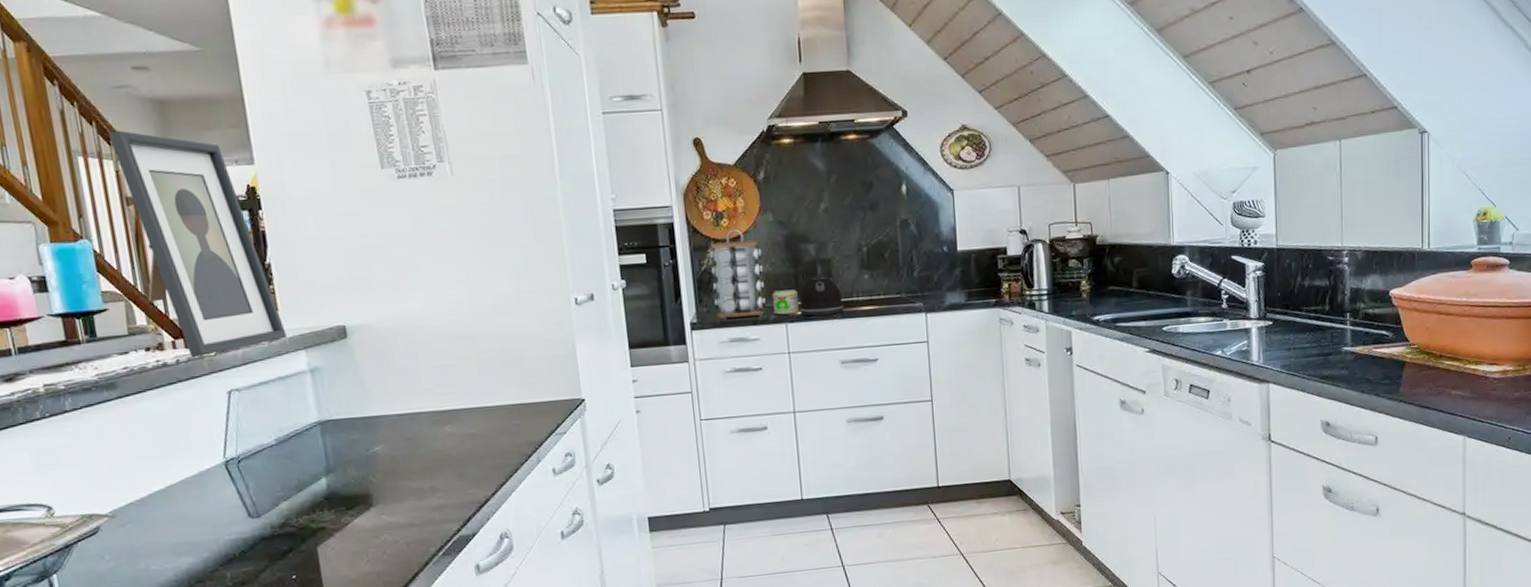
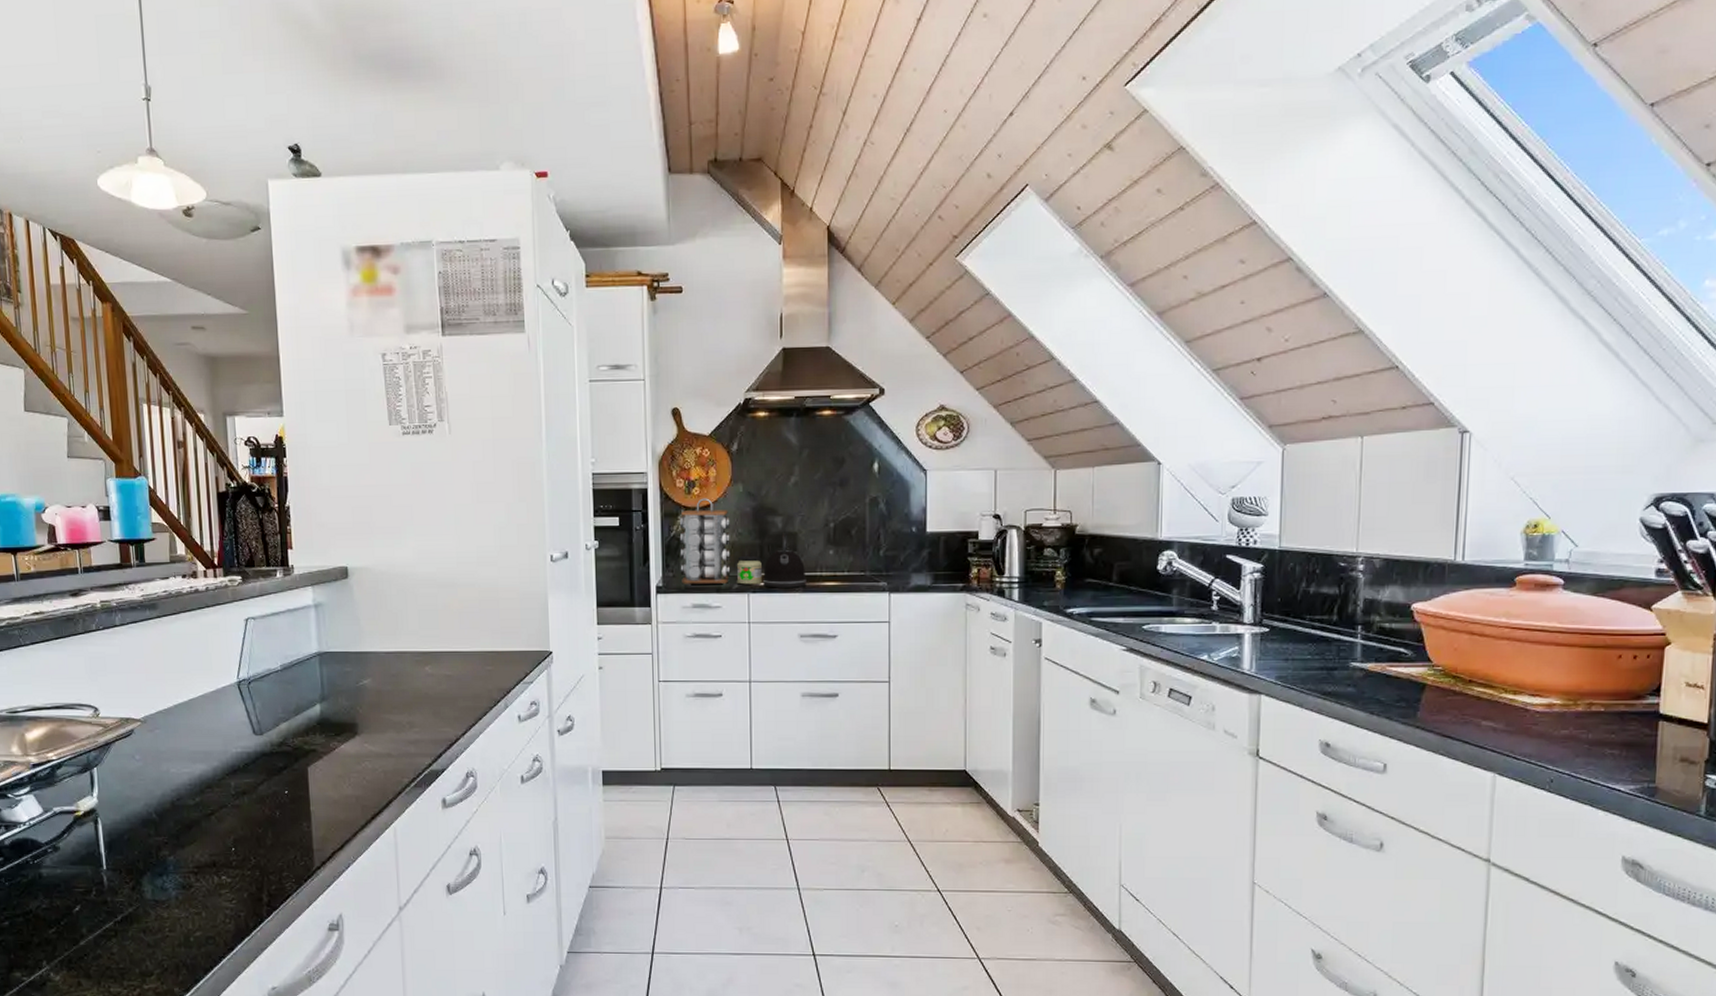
picture frame: present [107,130,287,358] -> none [168,382,298,587]

